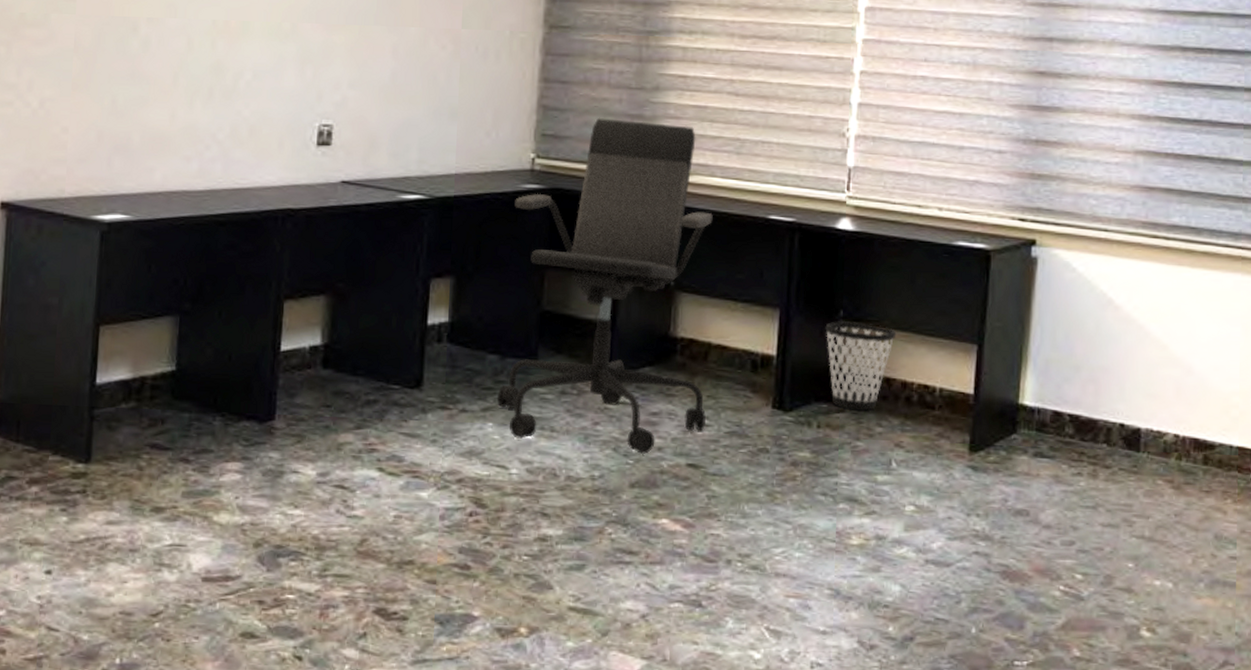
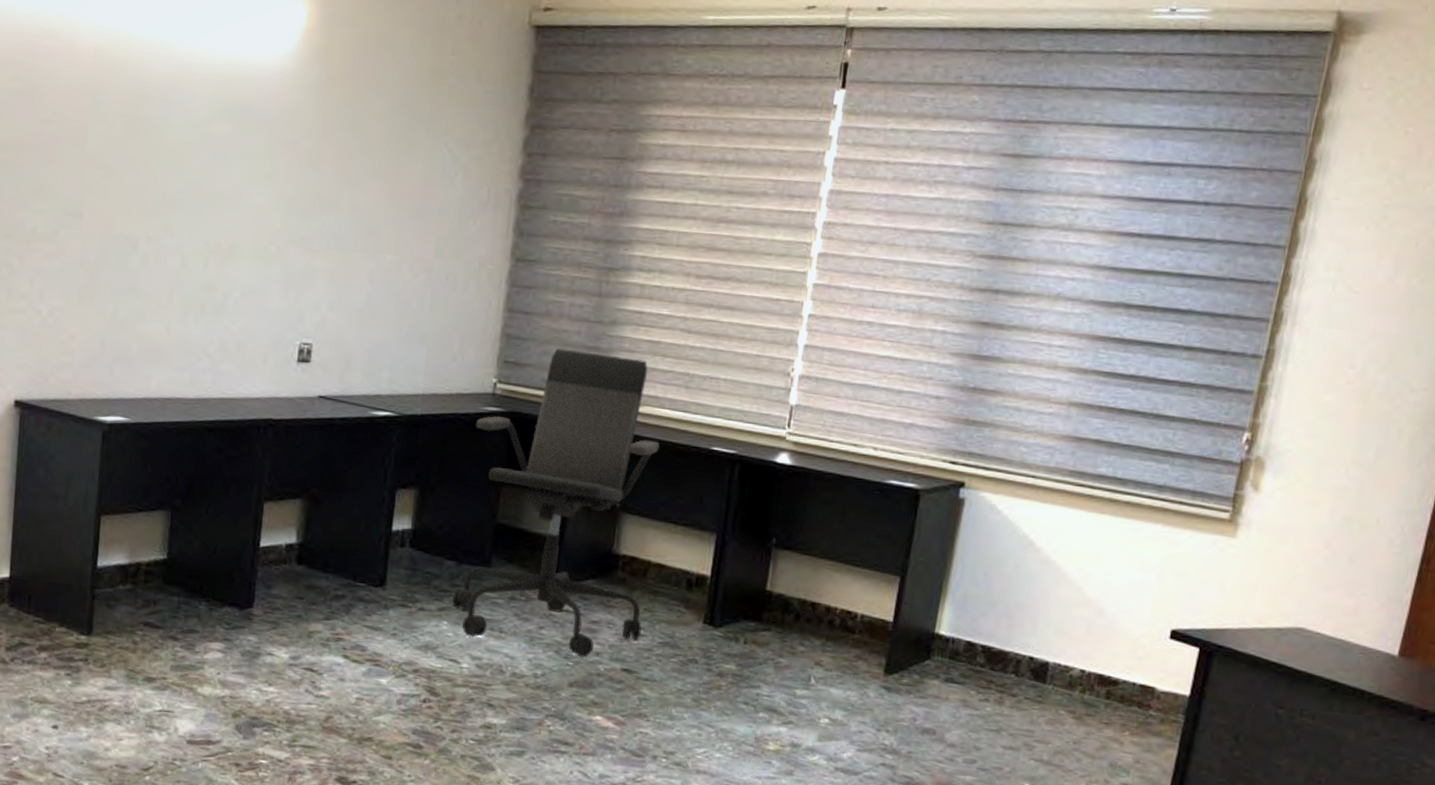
wastebasket: present [825,320,897,411] -> none [757,547,825,631]

